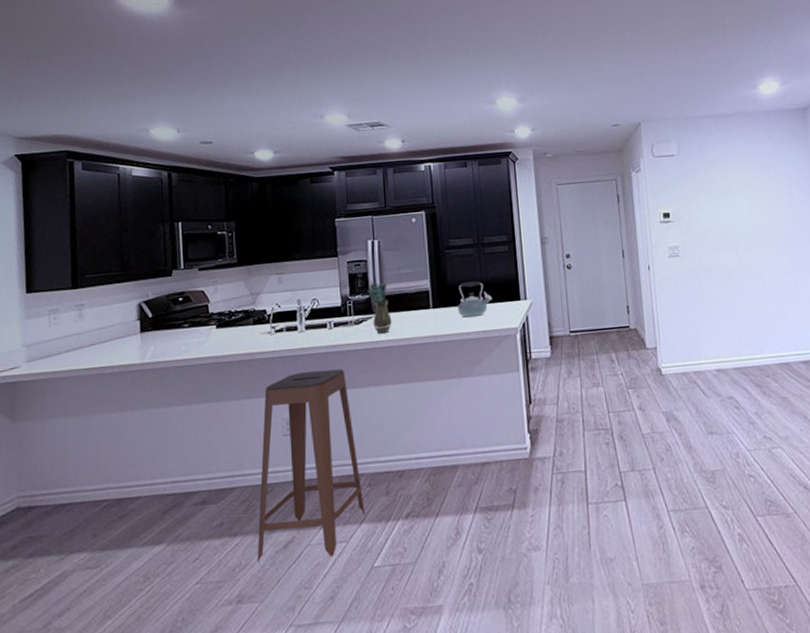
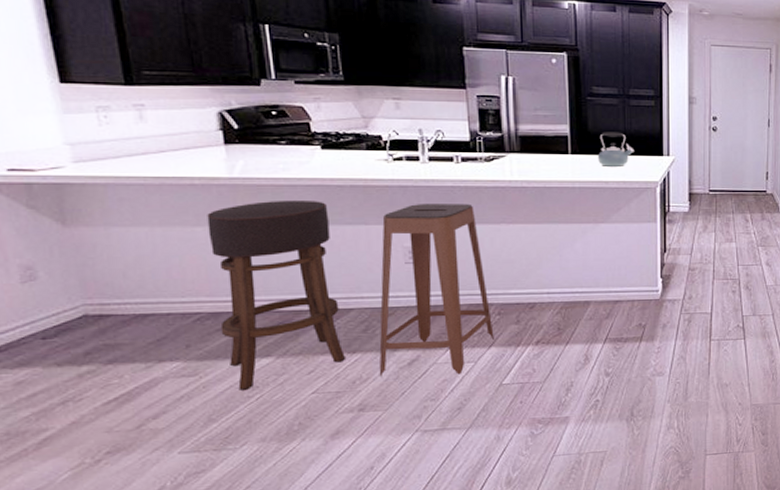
bar stool: none [121,378,227,582] -> present [207,199,345,390]
vase: present [366,281,392,334] -> none [499,119,527,173]

